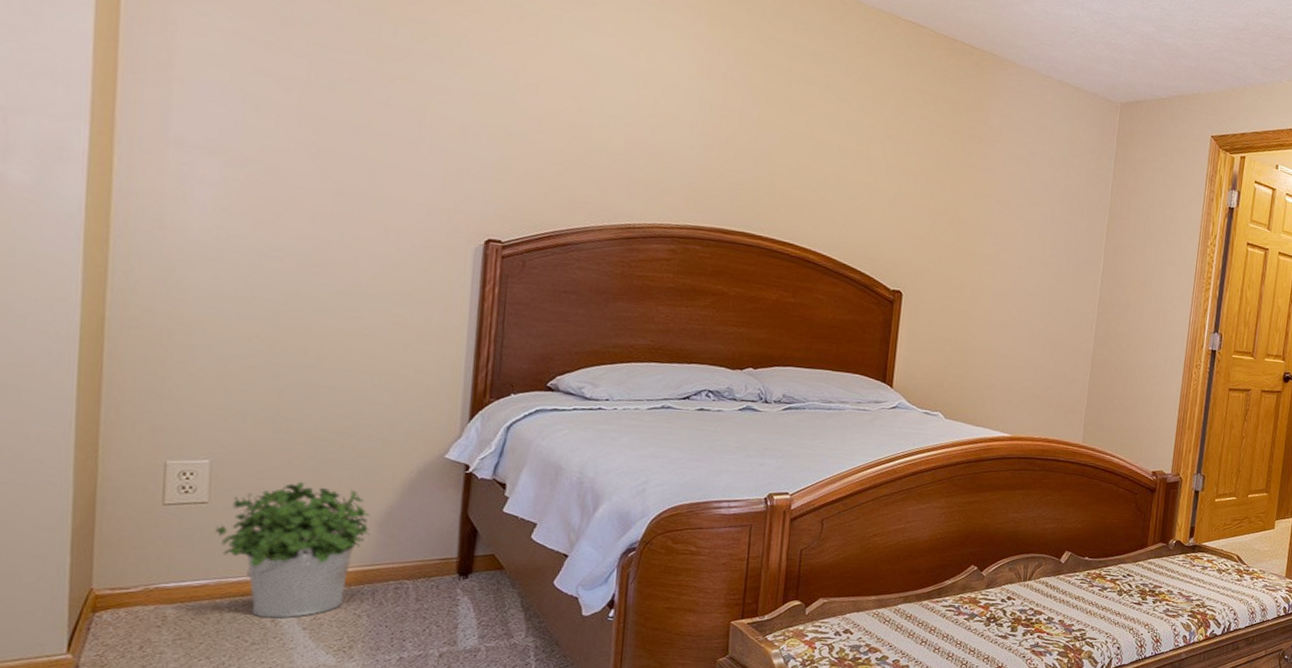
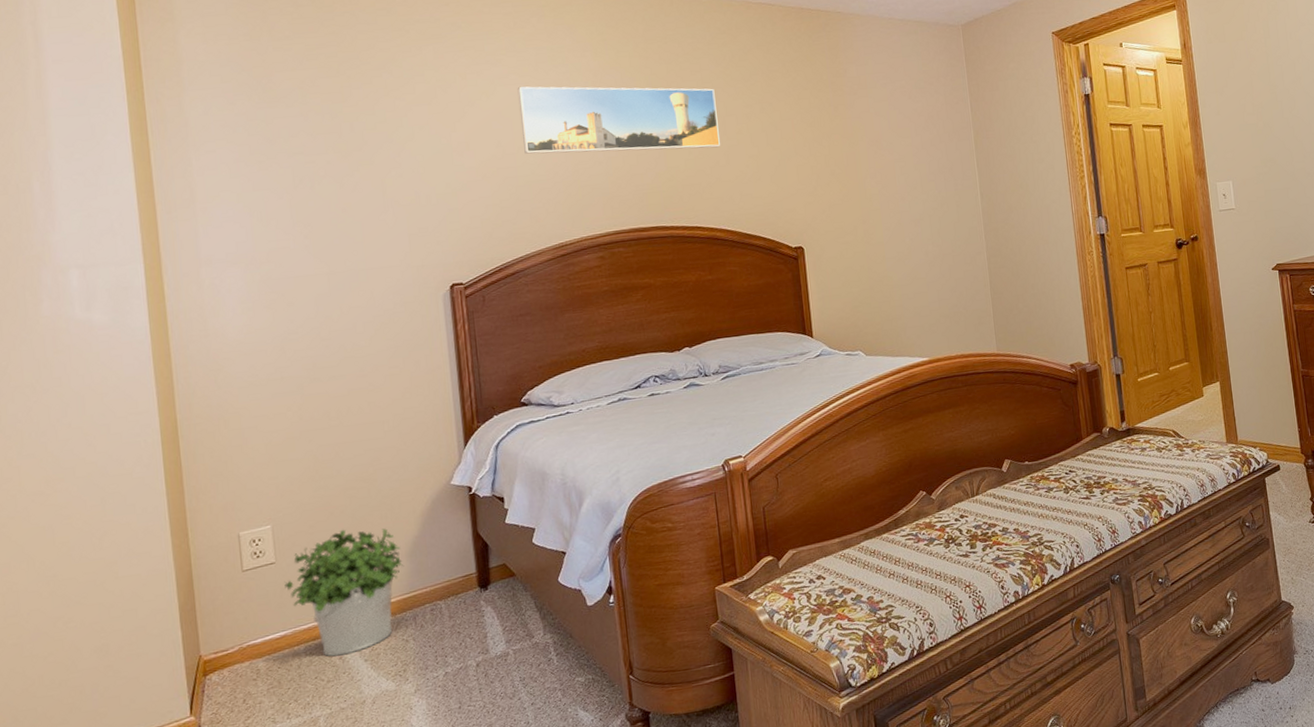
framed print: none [604,39,839,164] -> present [517,86,720,154]

